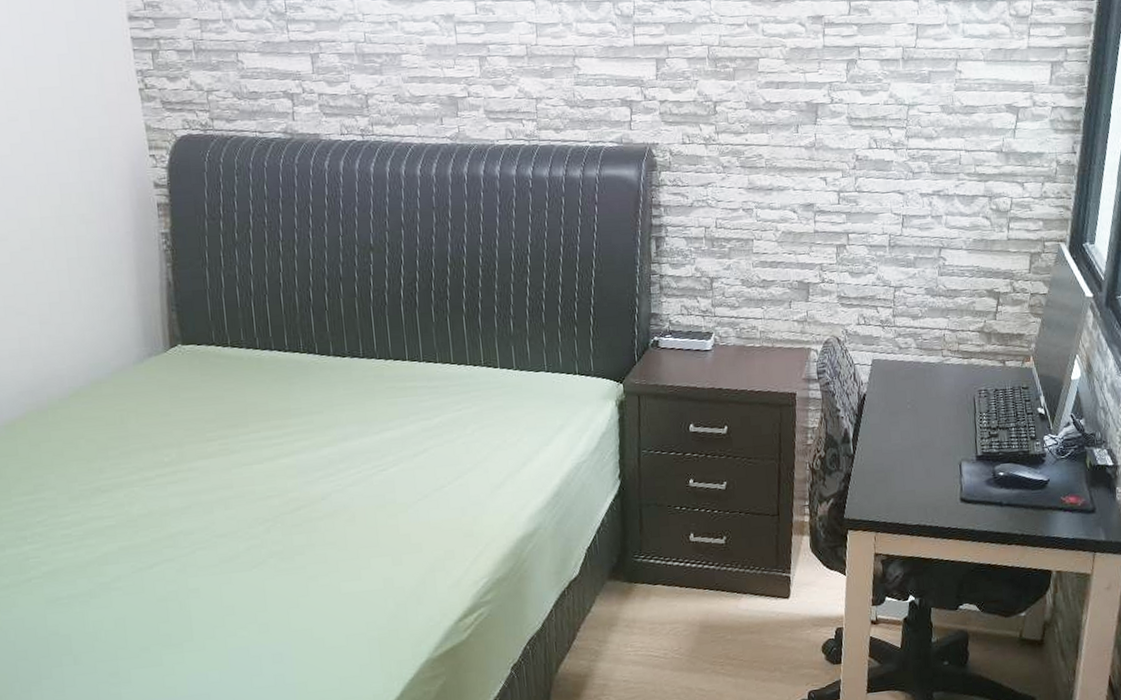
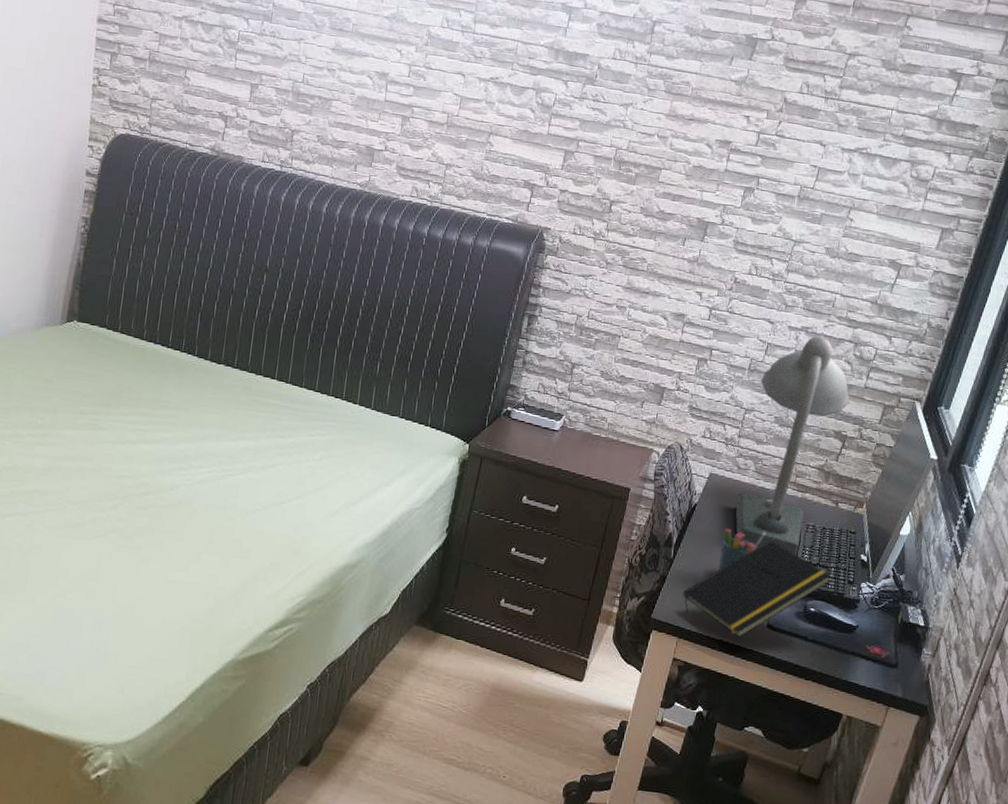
notepad: none [870,412,1014,519] -> present [682,539,831,638]
pen holder: none [898,407,940,456] -> present [718,528,765,571]
desk lamp: none [903,197,996,425] -> present [735,336,850,555]

